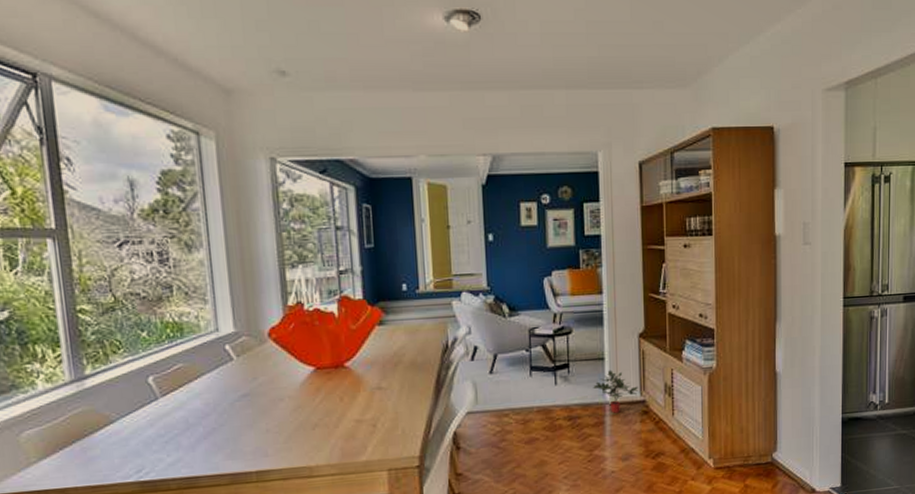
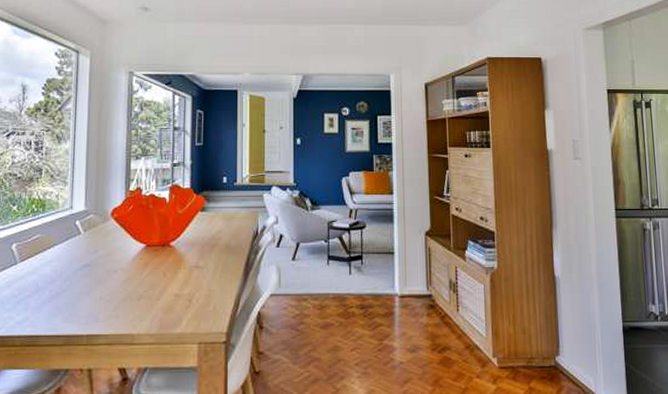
potted plant: present [593,370,638,413] -> none [383,264,425,305]

